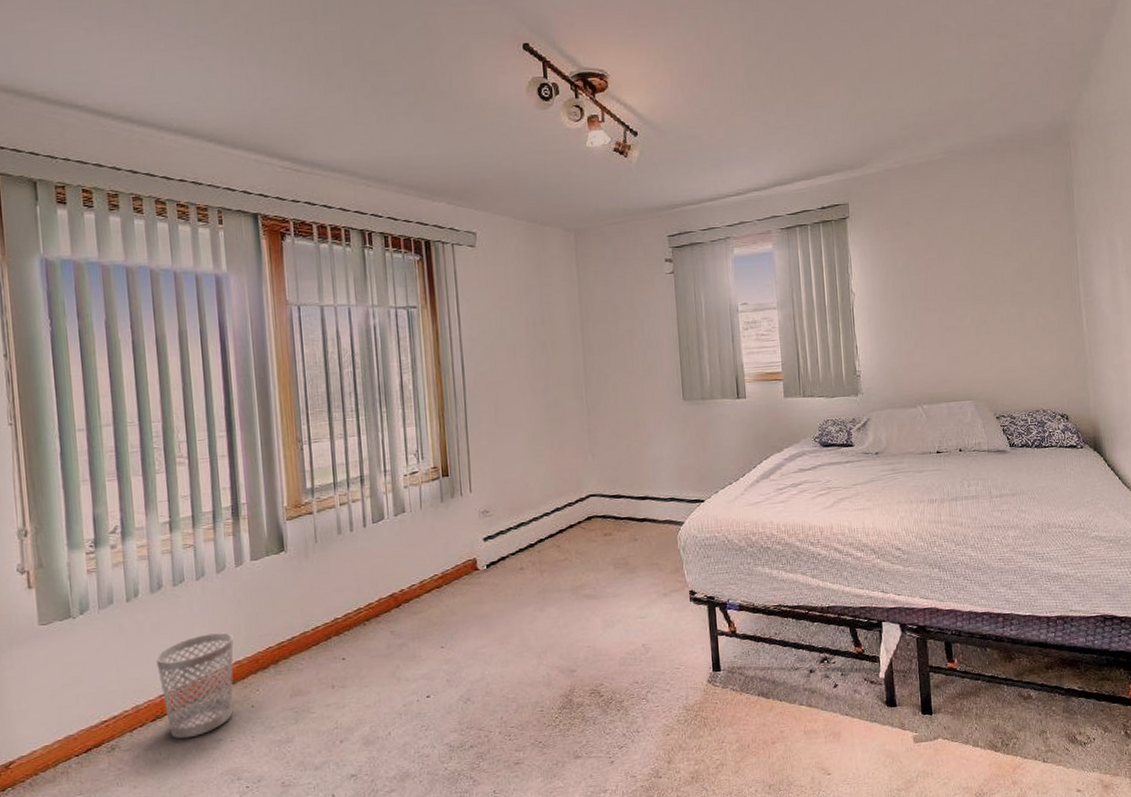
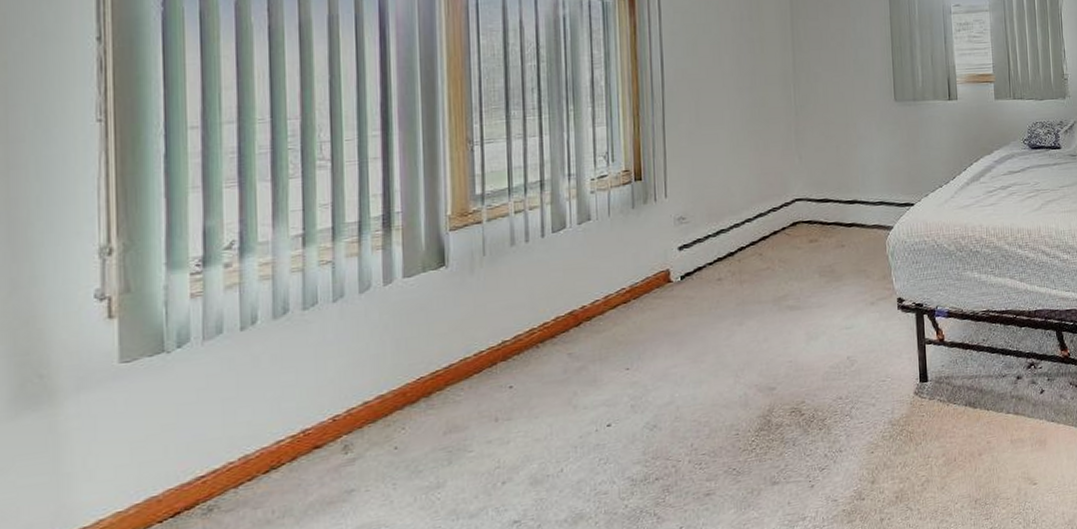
wastebasket: present [156,632,234,739] -> none [275,362,376,493]

